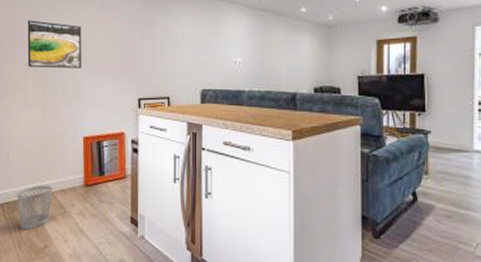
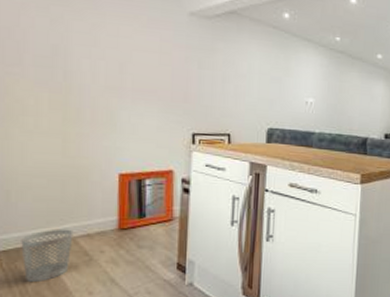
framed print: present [27,20,82,68] -> none [41,28,121,94]

